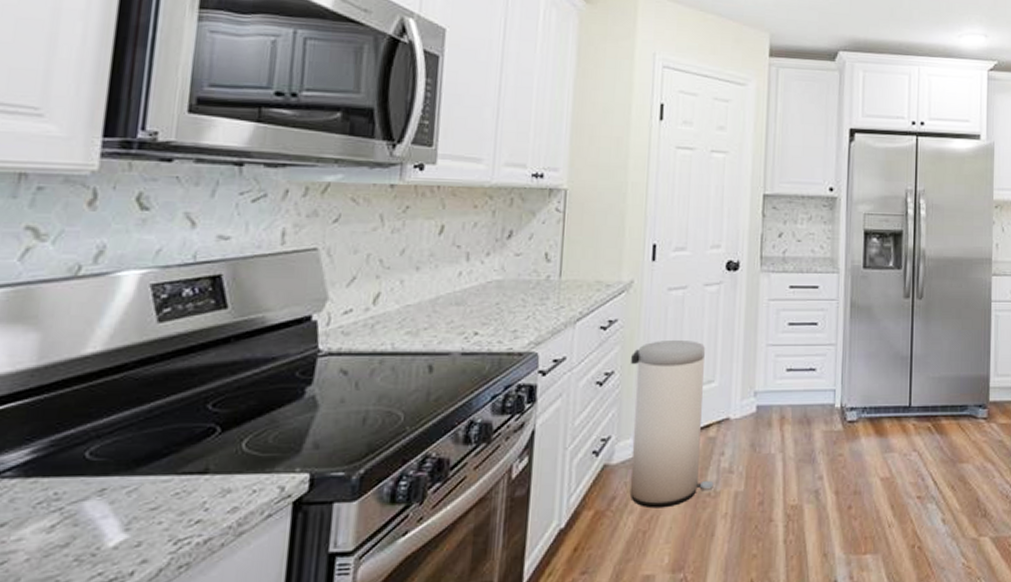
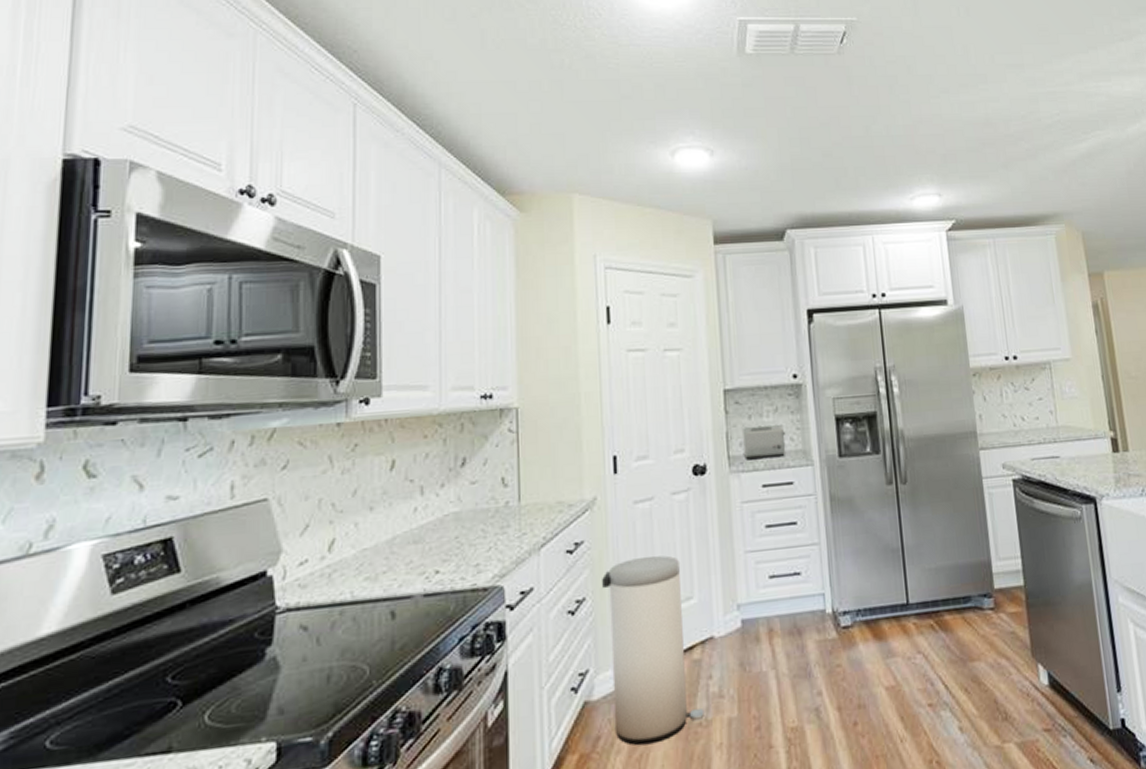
toaster: none [775,232,816,263] -> present [741,425,785,460]

